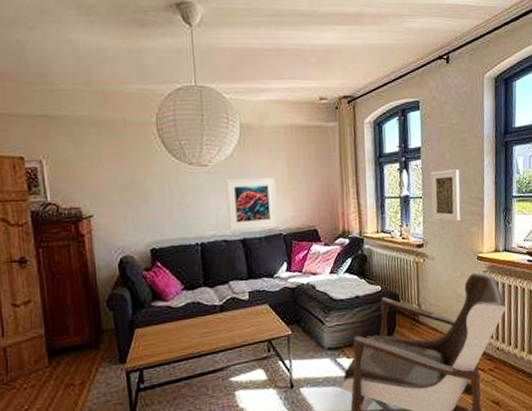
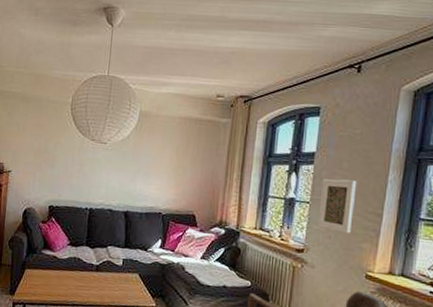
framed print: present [225,177,278,230] -> none [115,157,163,206]

